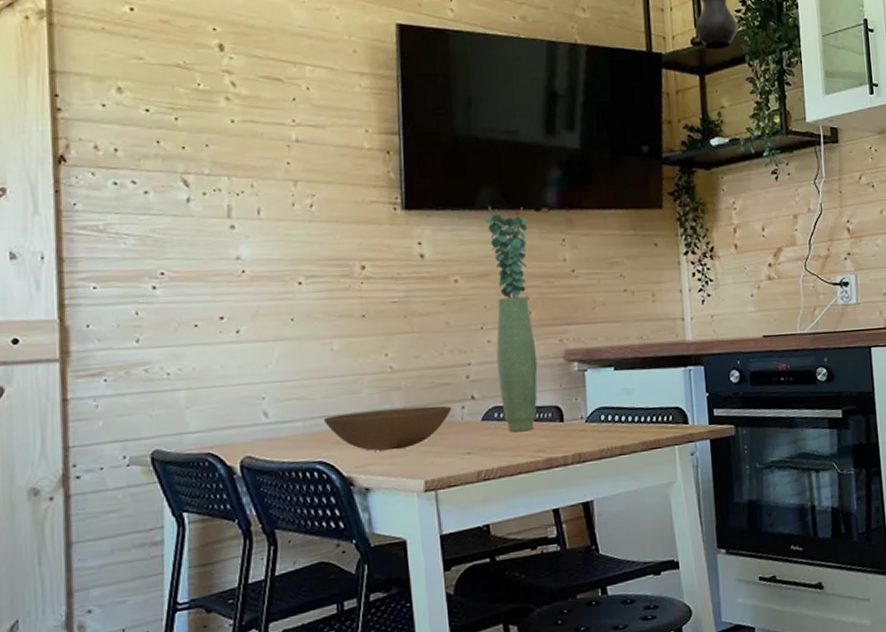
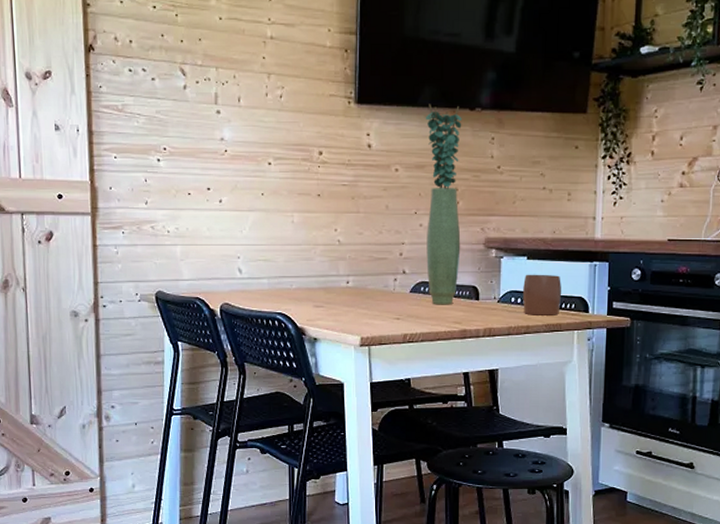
bowl: present [323,405,452,452] -> none [283,276,386,310]
mug: none [612,385,657,434] -> present [523,274,561,315]

